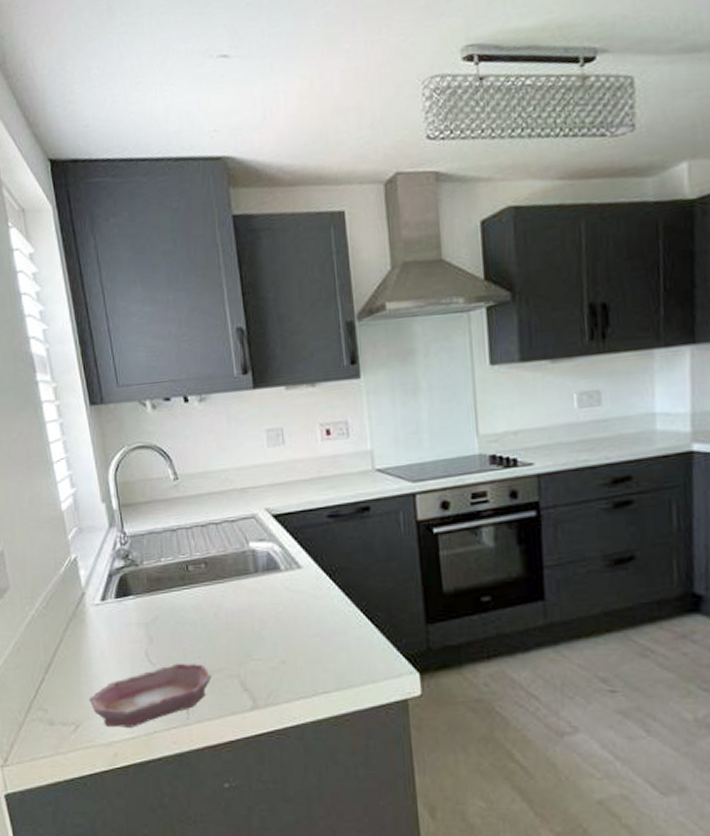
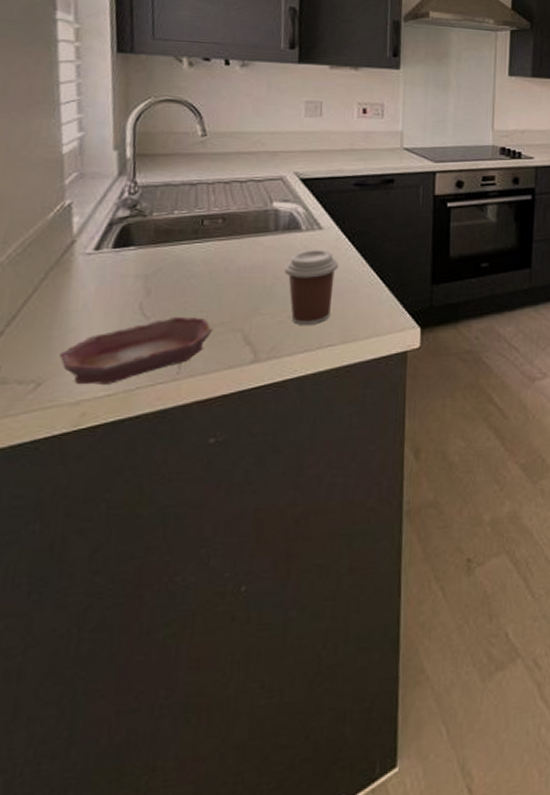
coffee cup: none [269,590,323,671] -> present [284,249,338,325]

